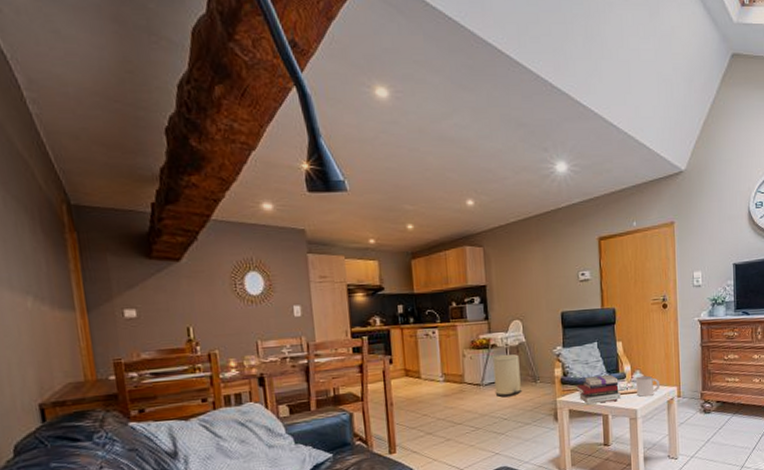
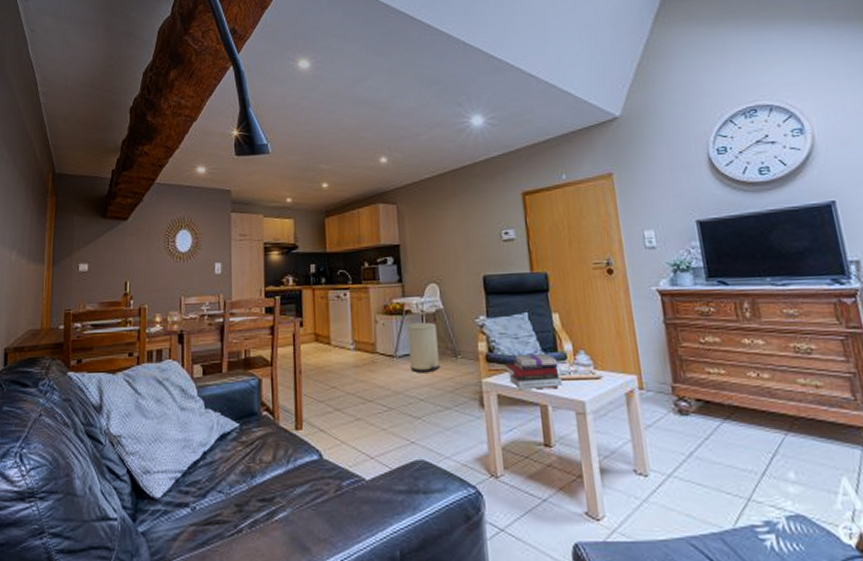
mug: present [635,375,661,397] -> none [579,358,614,386]

